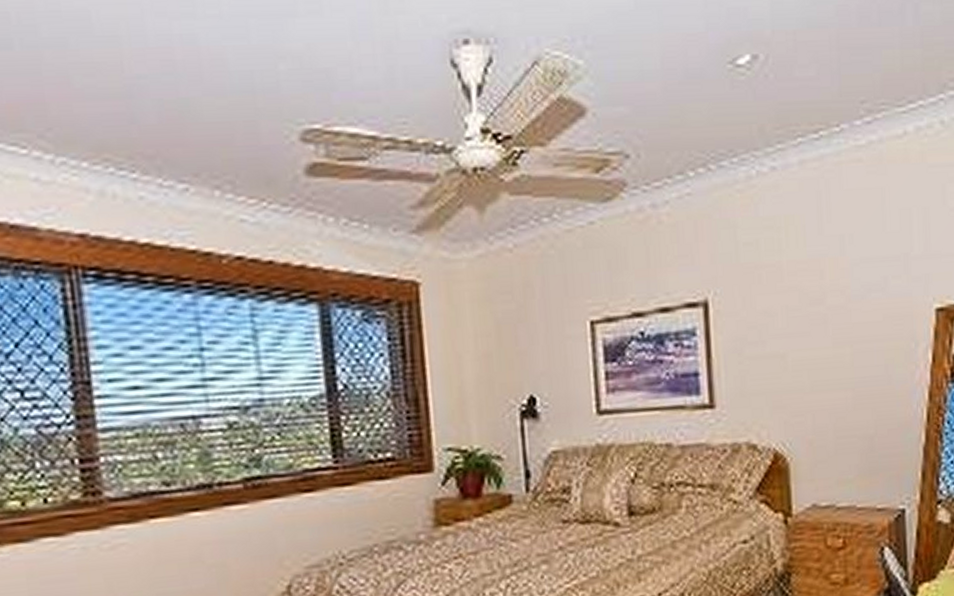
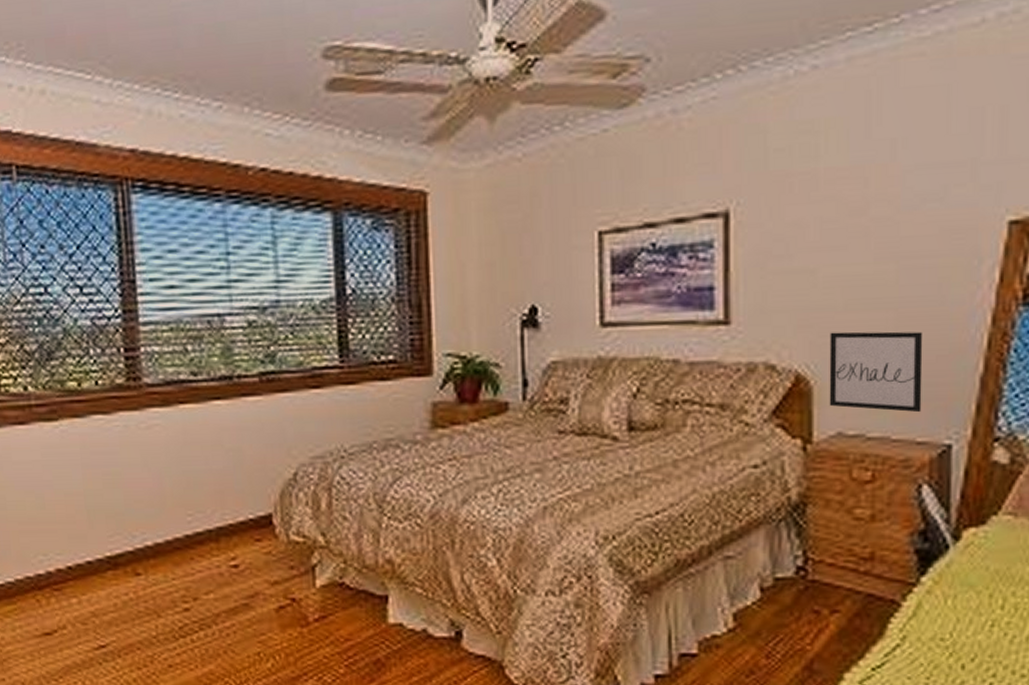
wall art: none [800,408,879,482] -> present [829,331,923,413]

